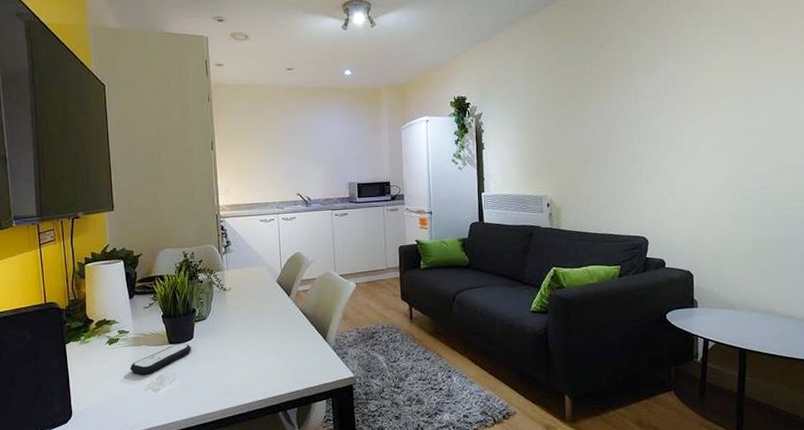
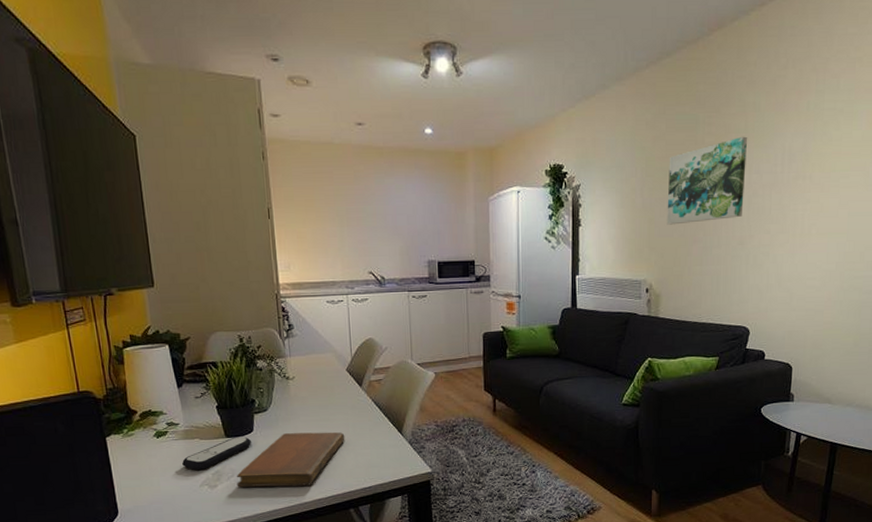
notebook: none [177,338,275,391] -> present [236,432,345,487]
wall art: none [561,66,633,146] -> present [667,136,748,225]

